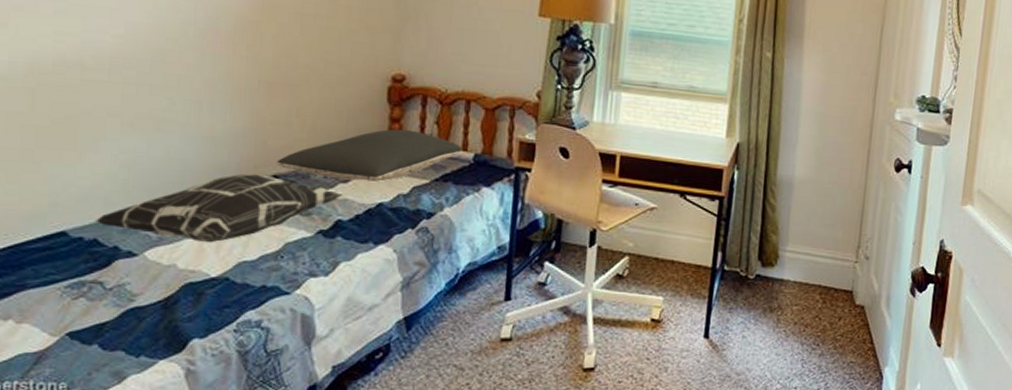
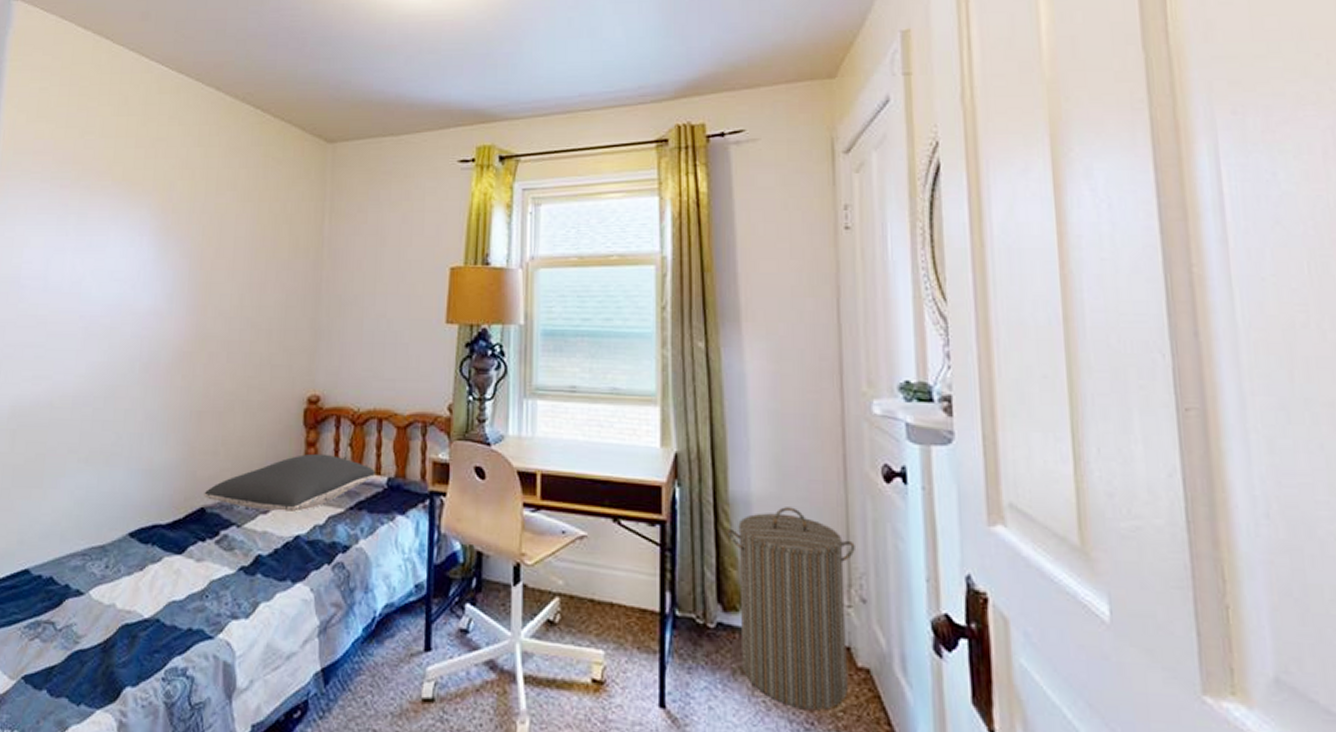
decorative pillow: present [94,174,343,243] -> none [51,507,263,581]
laundry hamper: none [771,188,867,335] -> present [727,507,855,710]

